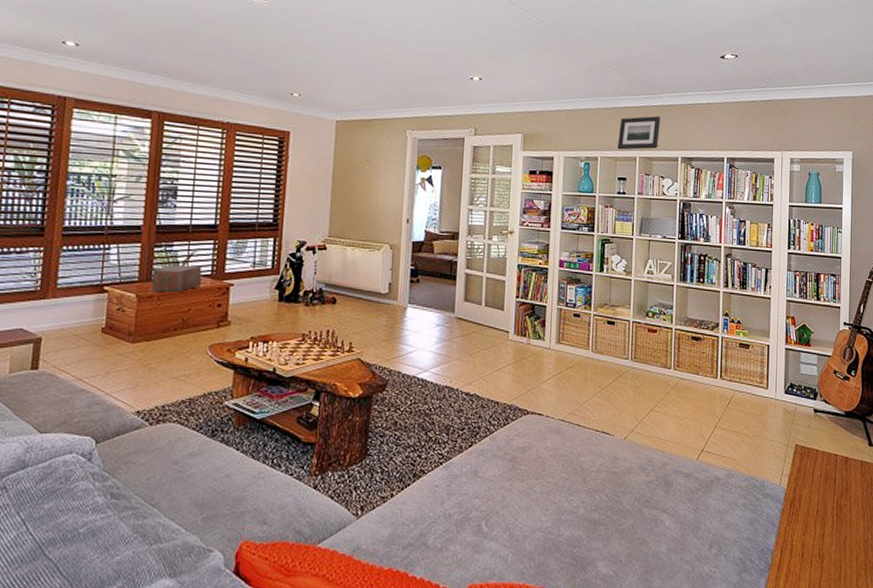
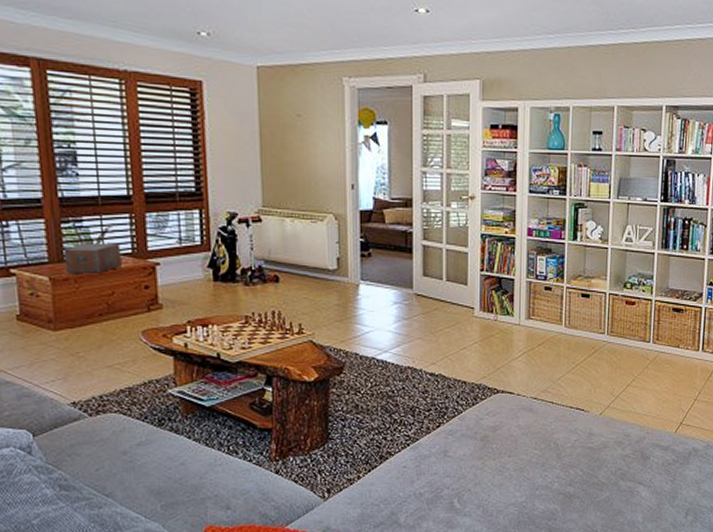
picture frame: present [617,116,661,150] -> none [592,56,644,98]

